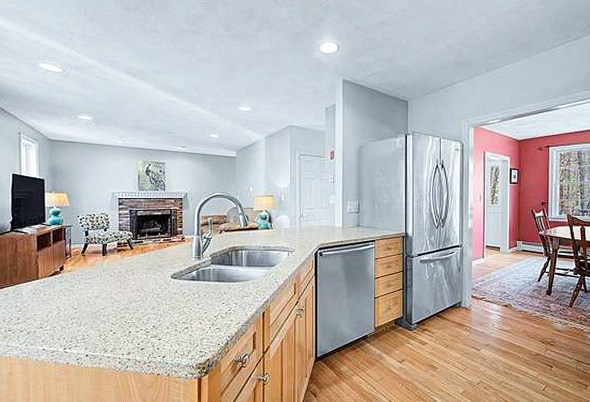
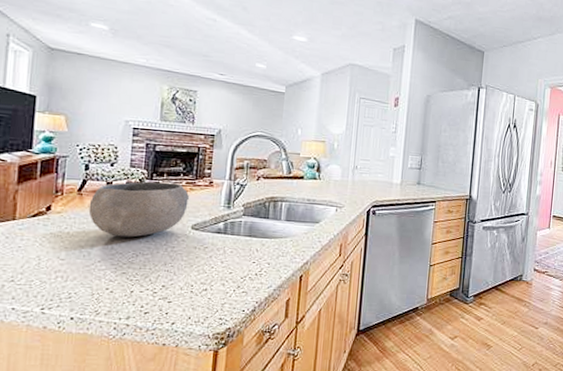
bowl: none [91,241,167,288] -> present [88,181,189,238]

